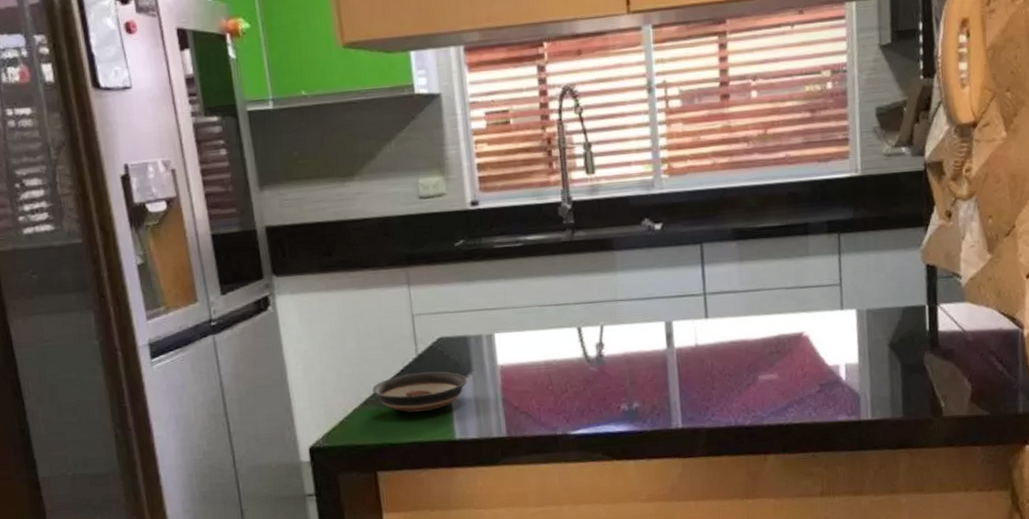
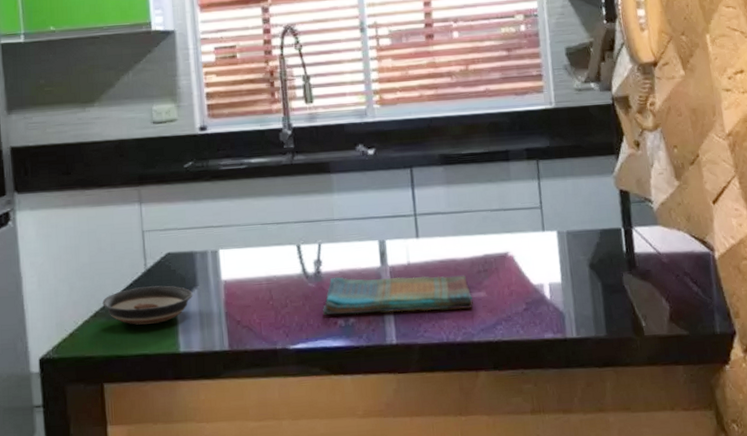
dish towel: none [605,356,764,400] -> present [323,275,473,315]

